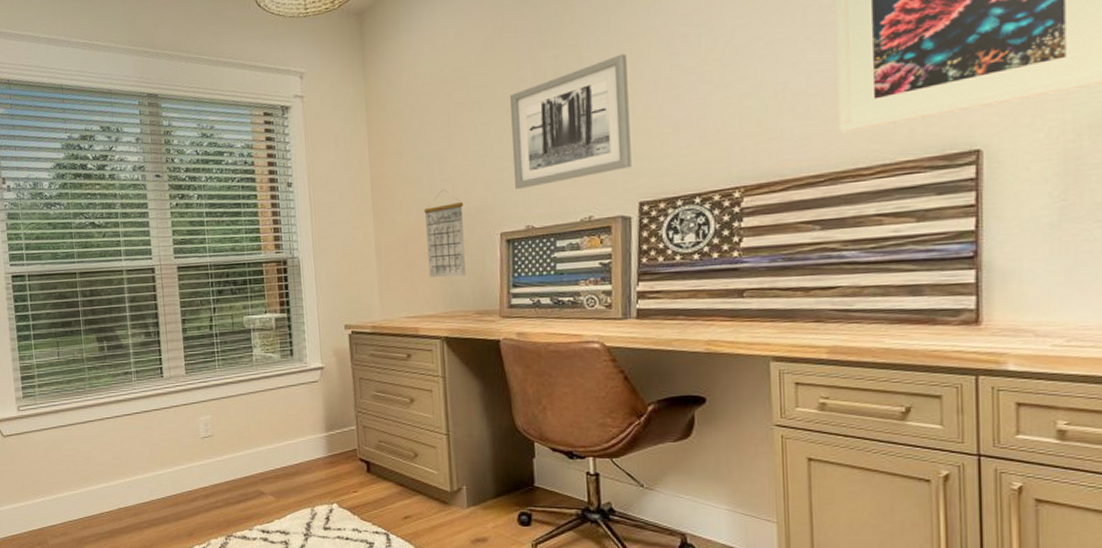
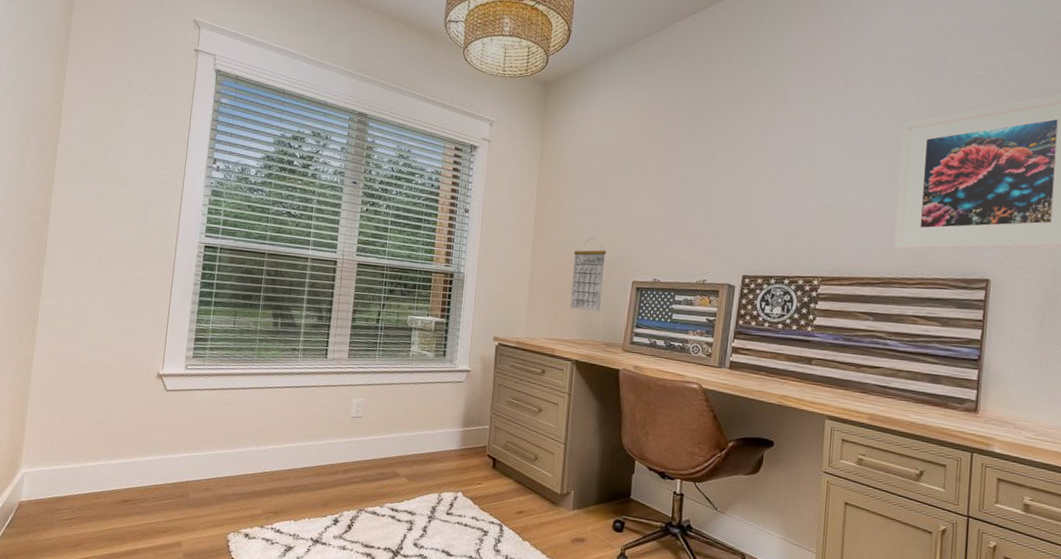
wall art: present [509,53,632,190] -> none [648,157,747,249]

